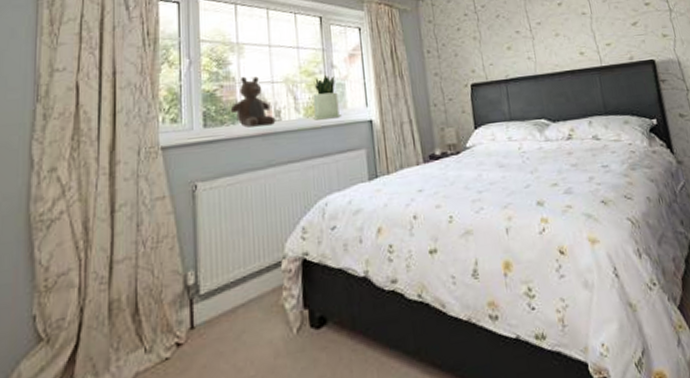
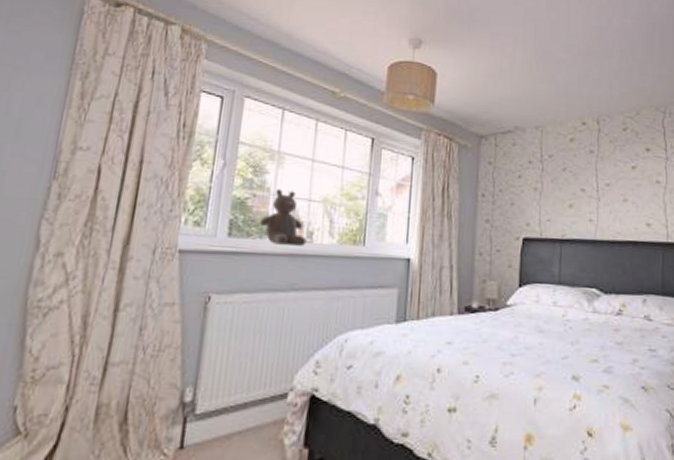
planter: present [312,75,342,121] -> none [345,203,379,250]

